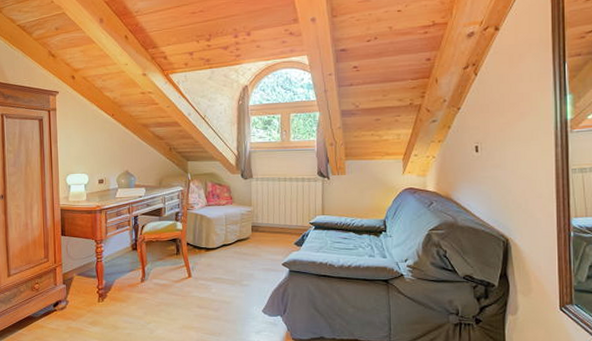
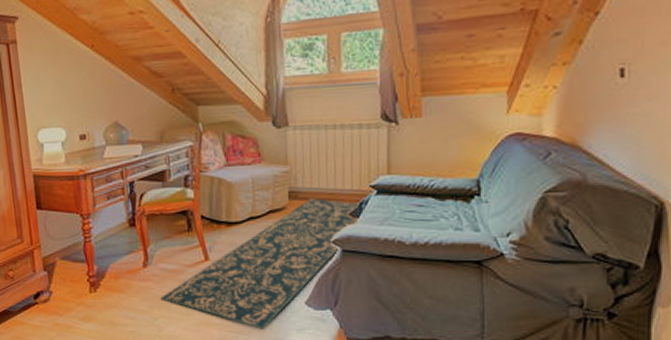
rug: none [153,231,303,332] -> present [160,198,360,329]

